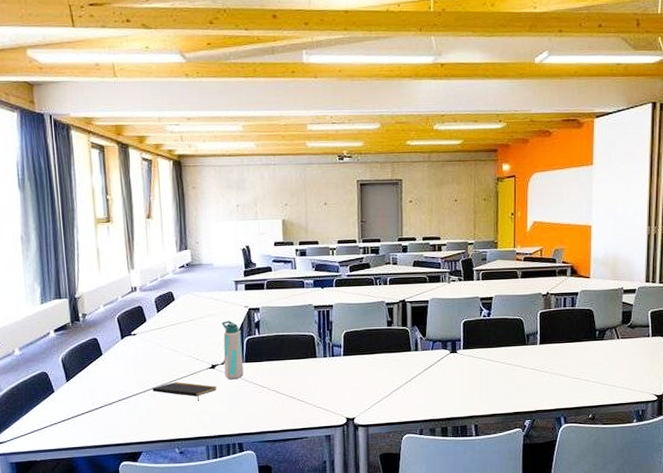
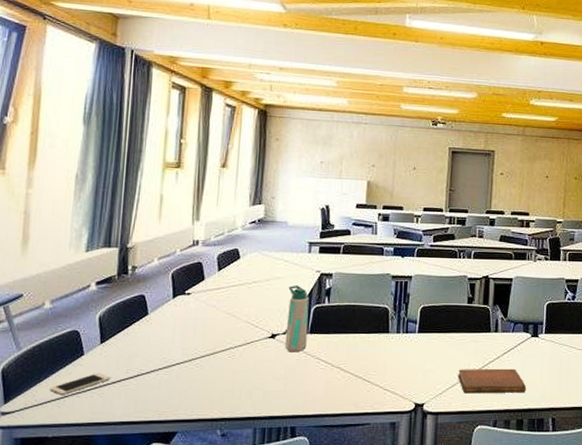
cell phone: none [31,406,80,426] -> present [50,373,111,395]
notepad: present [152,382,217,401] -> none [199,351,275,375]
notebook: none [383,382,448,407] -> present [458,368,526,394]

